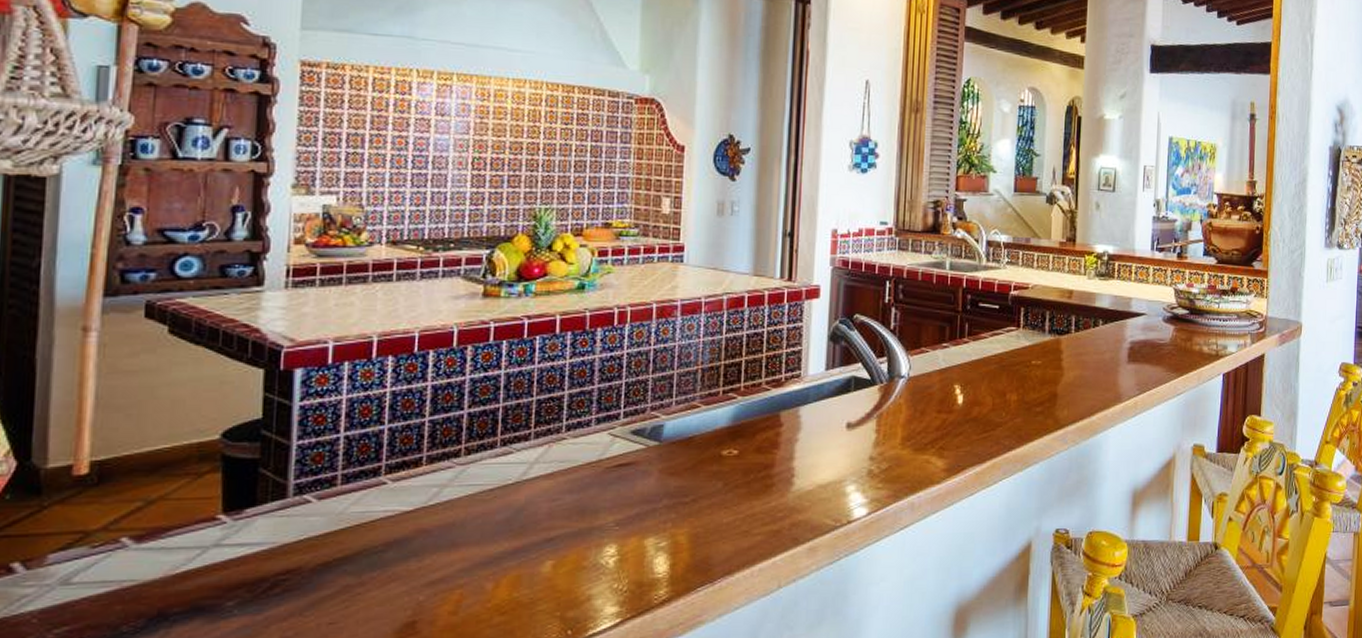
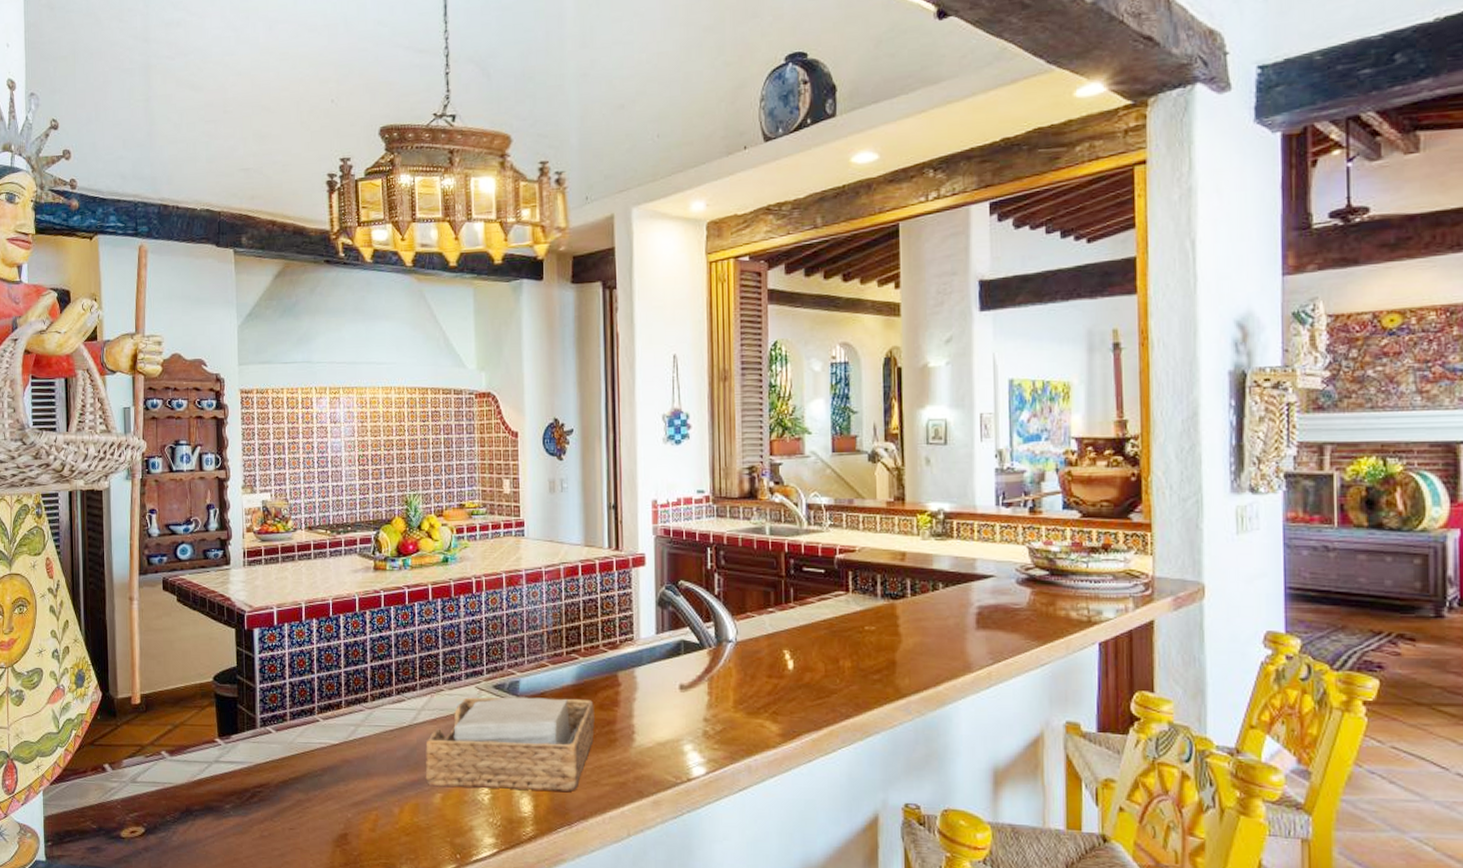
napkin holder: none [533,442,751,553] -> present [425,697,595,793]

